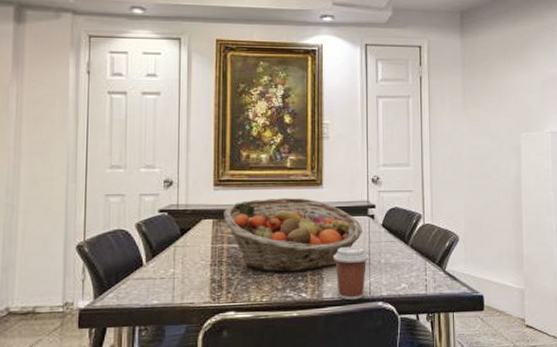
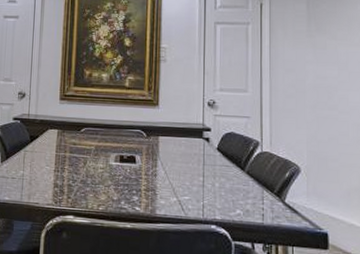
fruit basket: present [224,197,362,272] -> none [67,114,197,186]
coffee cup: present [332,246,369,301] -> none [166,166,203,220]

